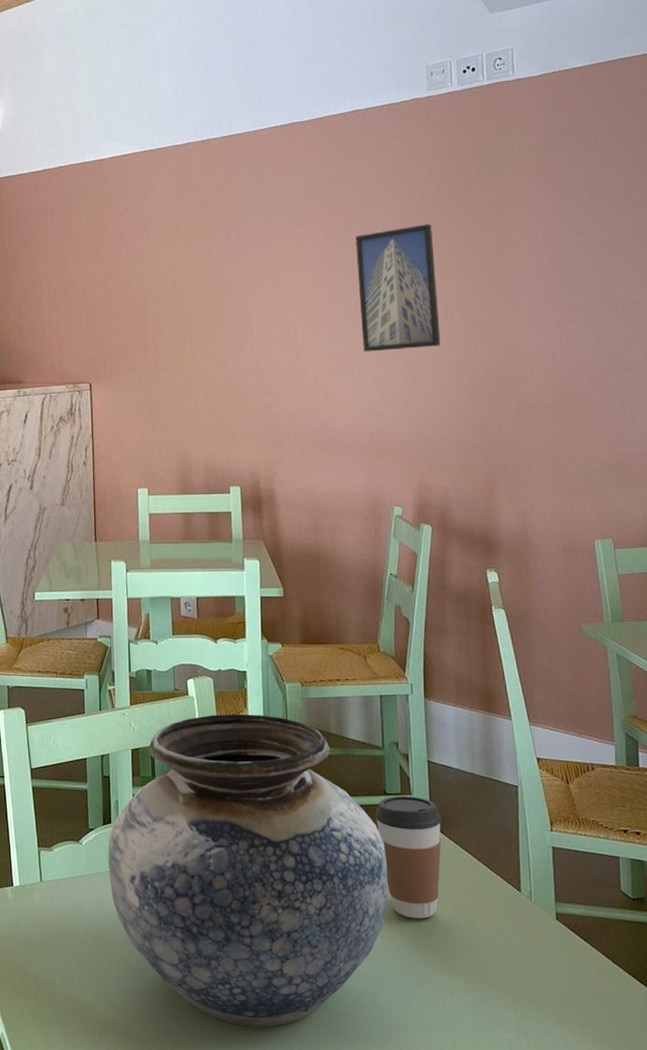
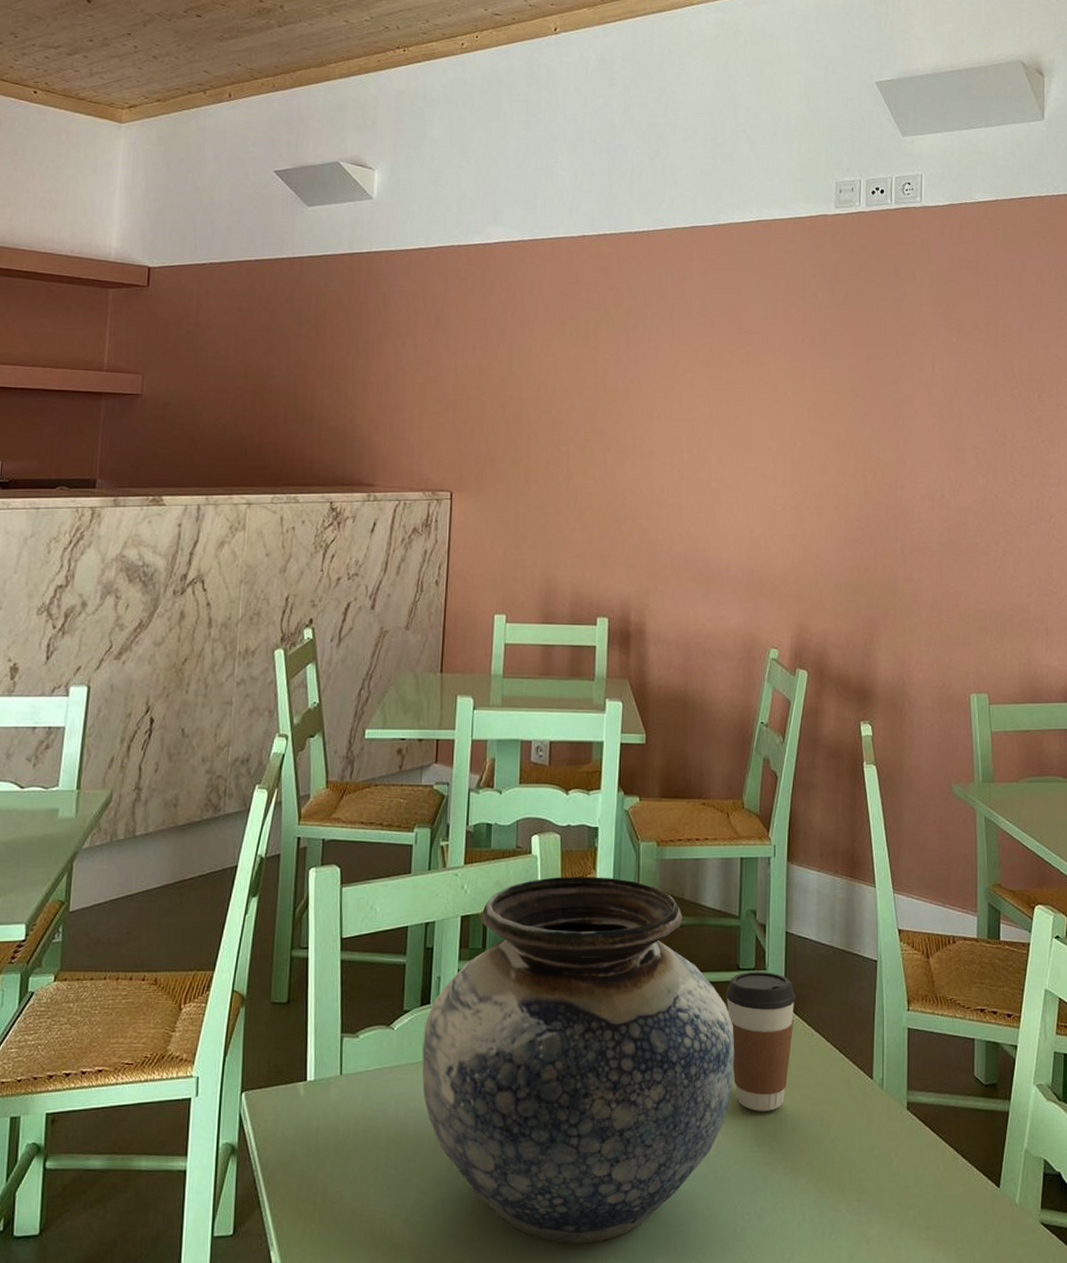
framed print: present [355,224,441,352] -> none [750,347,831,479]

